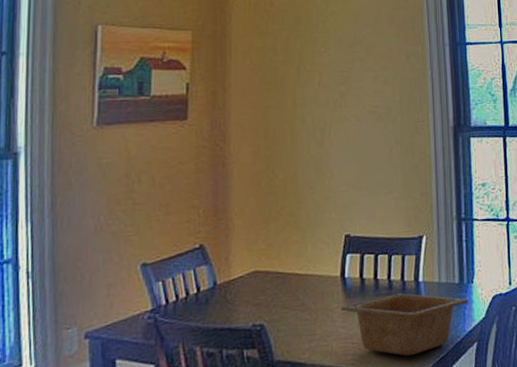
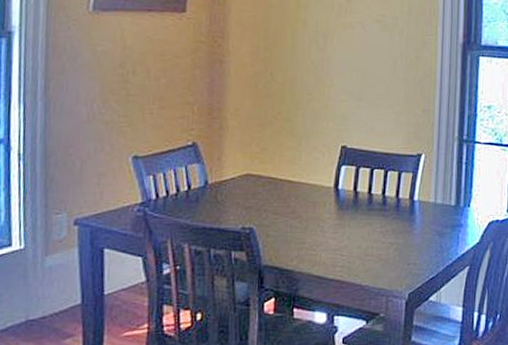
serving bowl: present [340,293,469,356] -> none [331,210,464,273]

